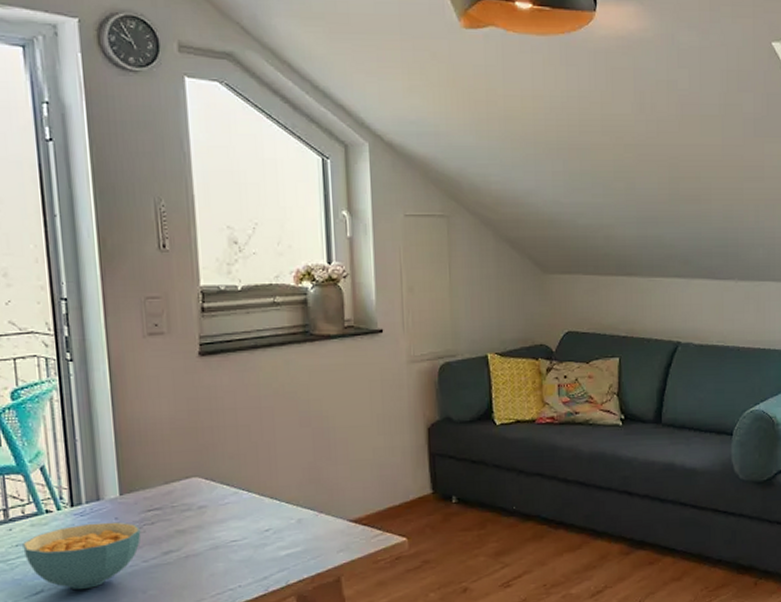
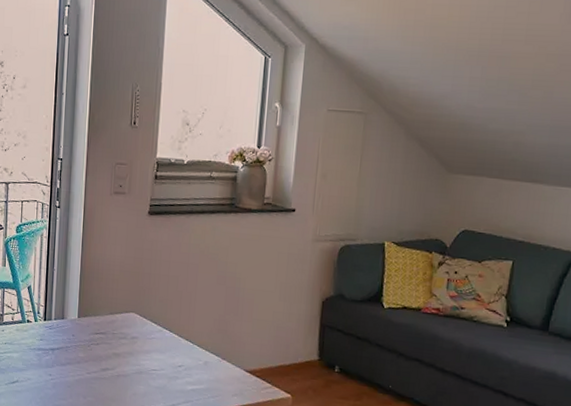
cereal bowl: present [22,522,141,590] -> none [9,335,89,387]

